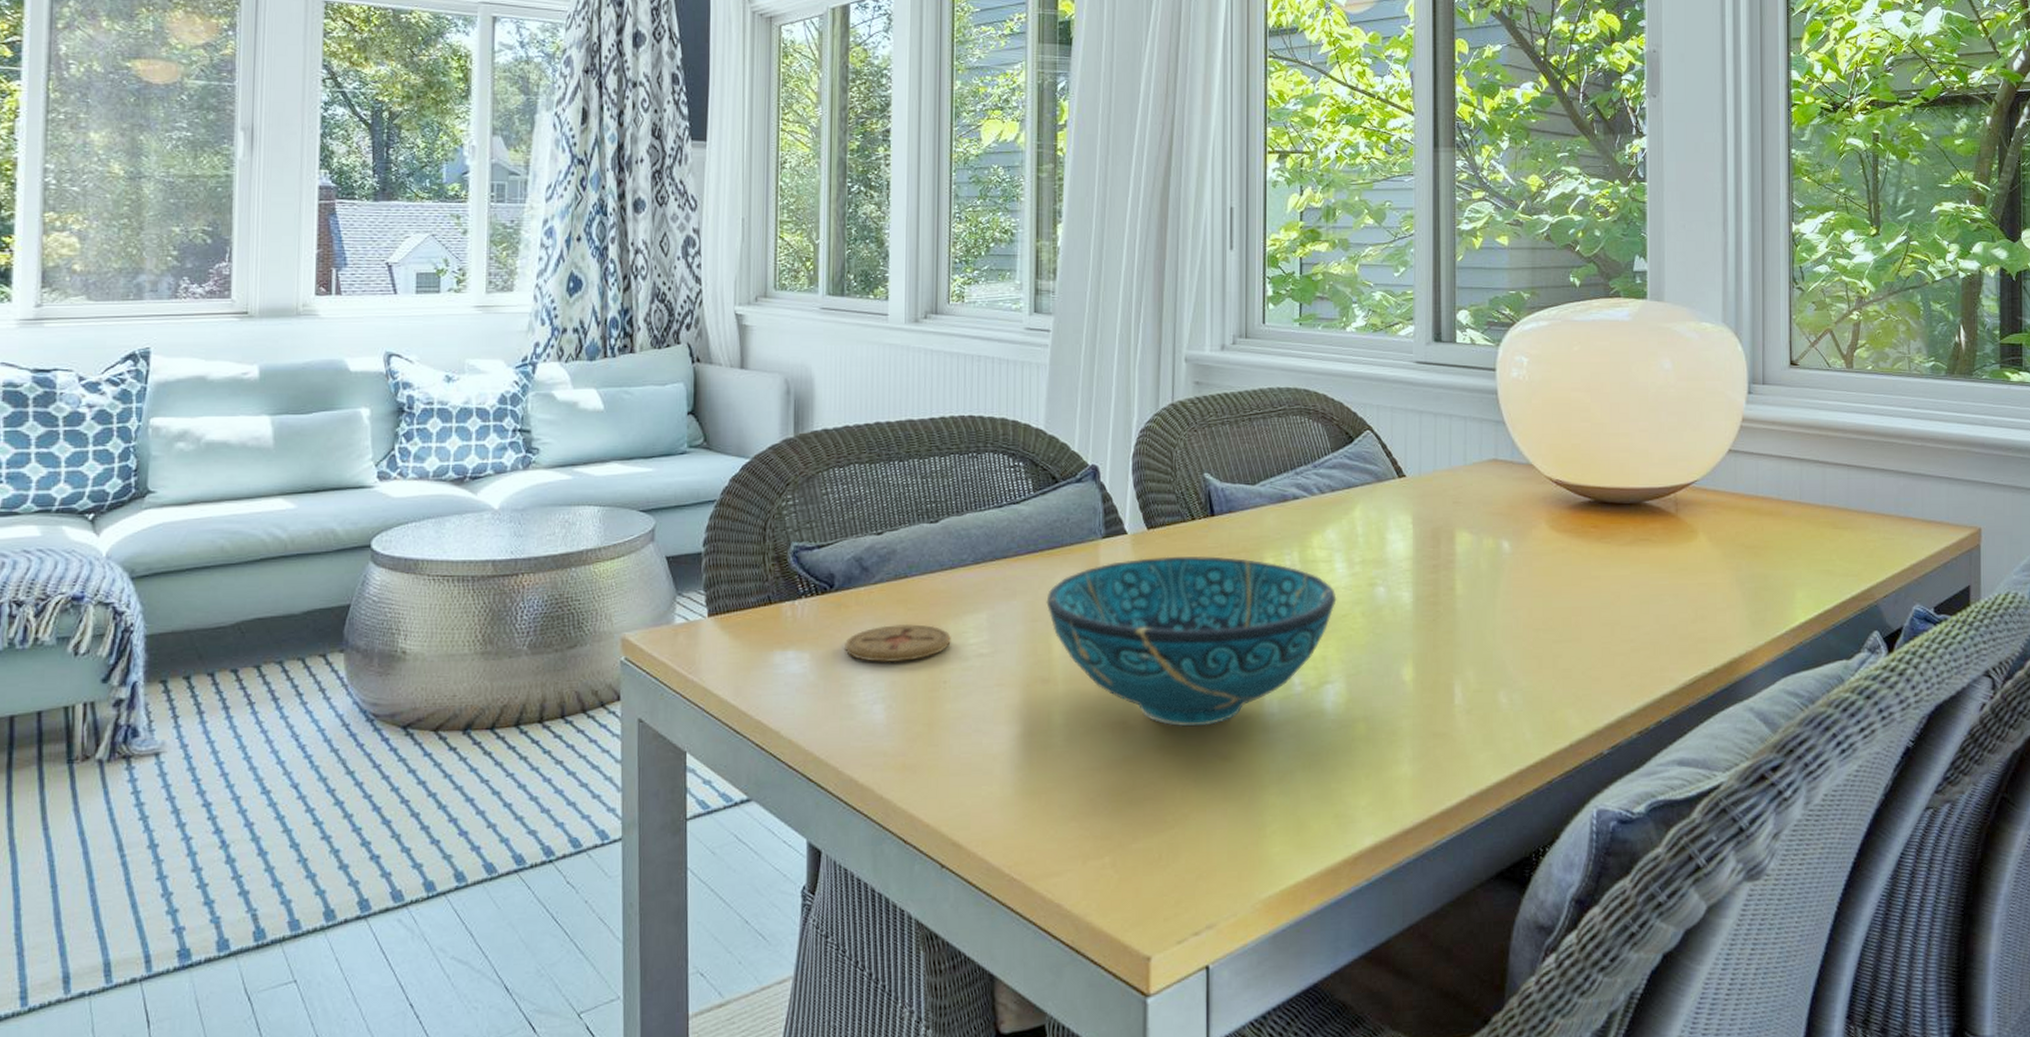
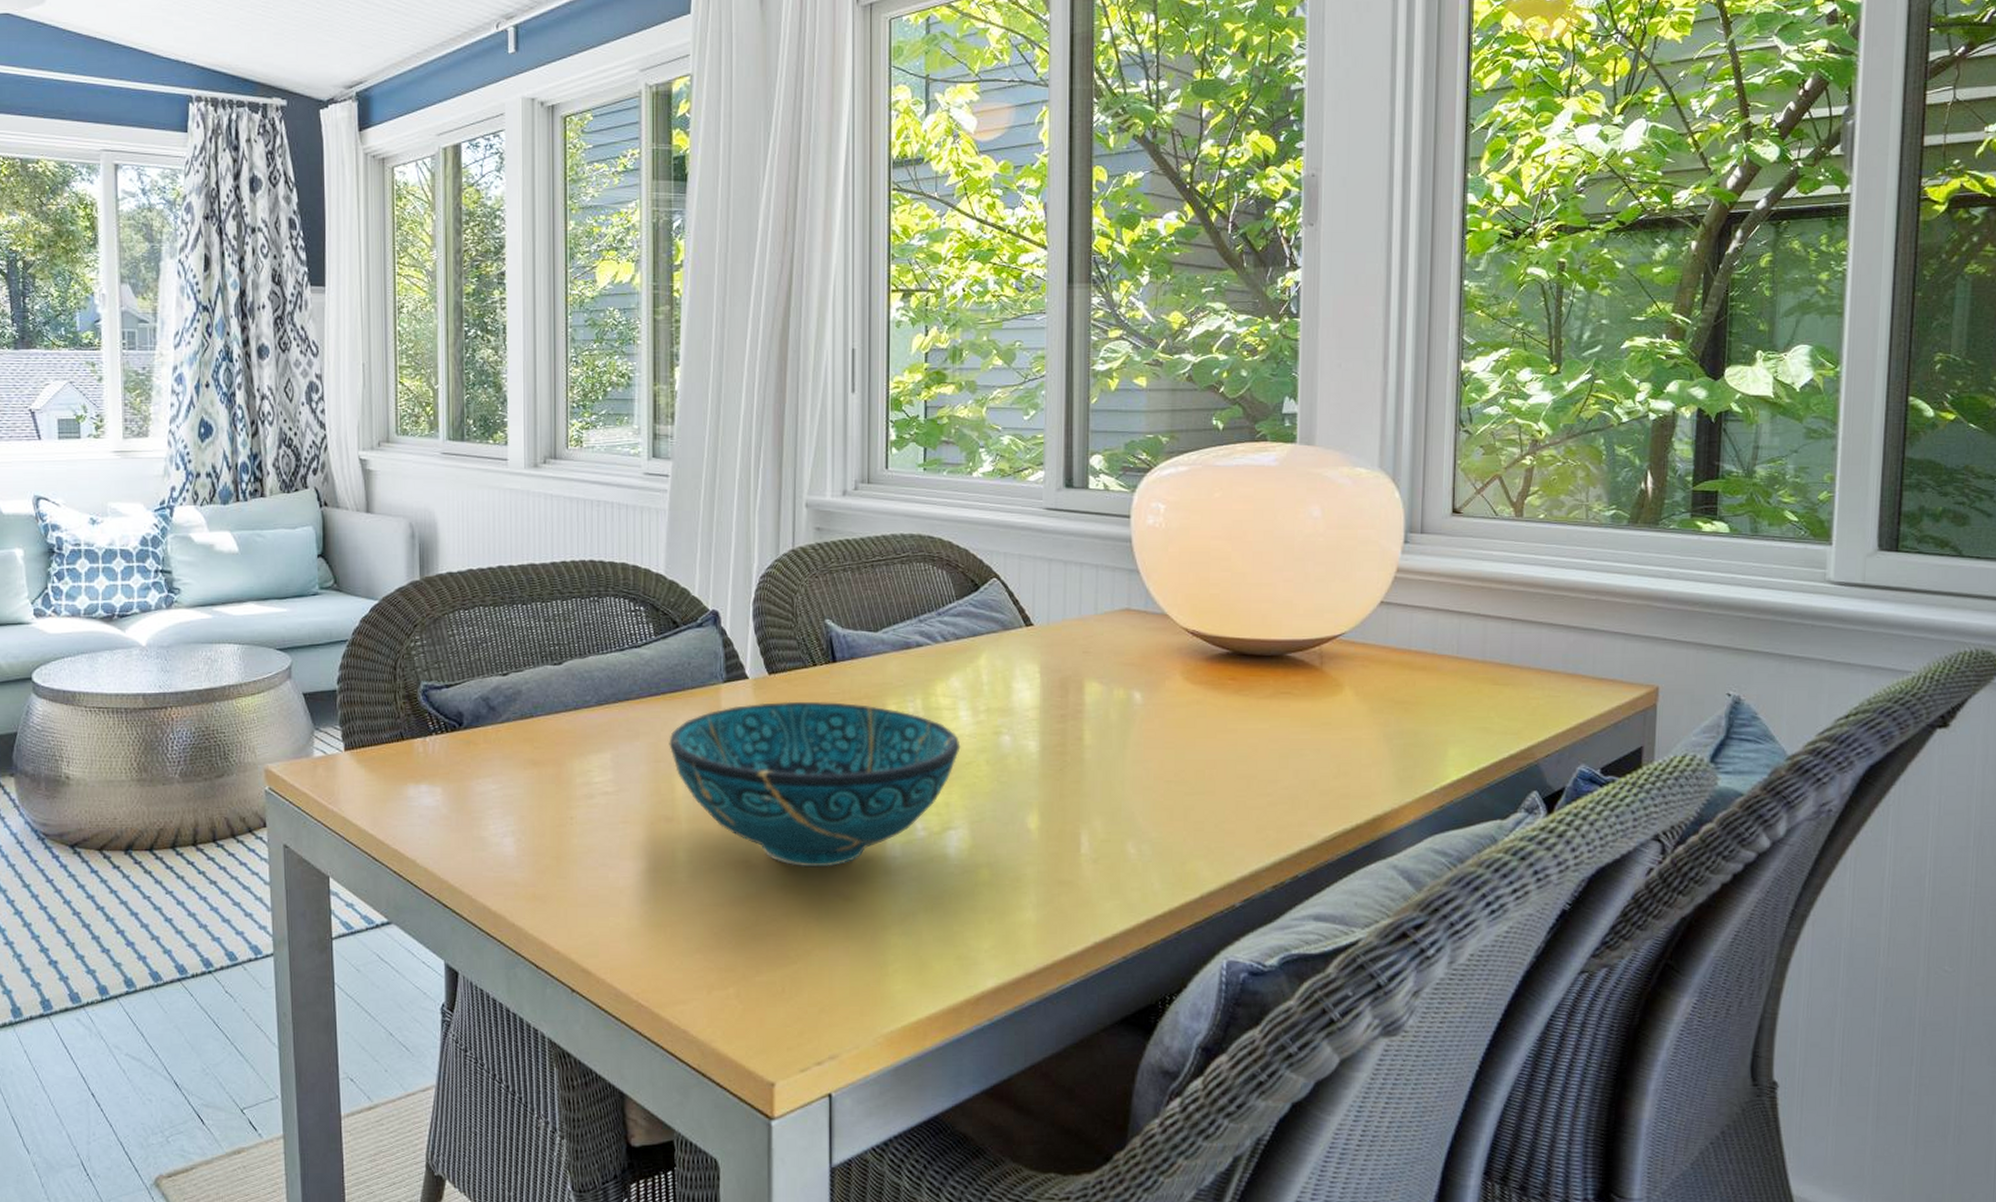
coaster: present [845,624,951,663] -> none [475,762,577,799]

